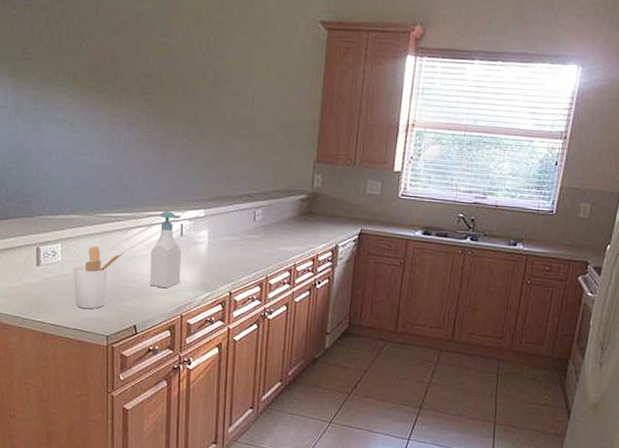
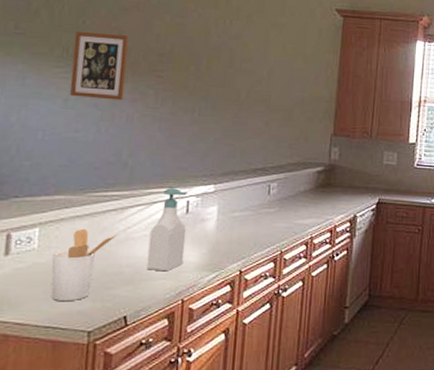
wall art: none [74,55,121,125] -> present [70,32,129,101]

